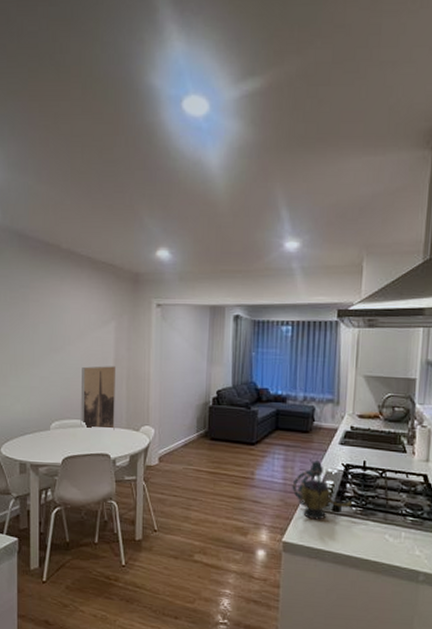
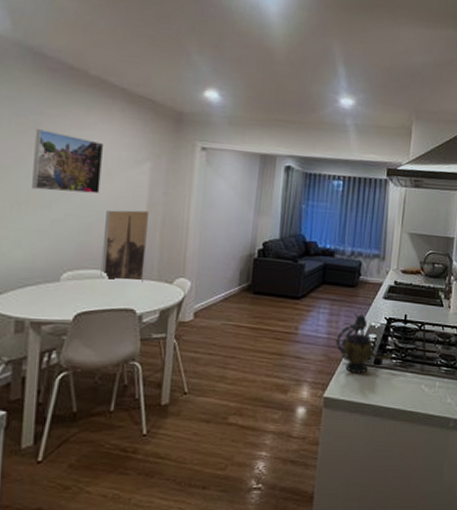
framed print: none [24,301,77,353] -> present [32,129,104,194]

